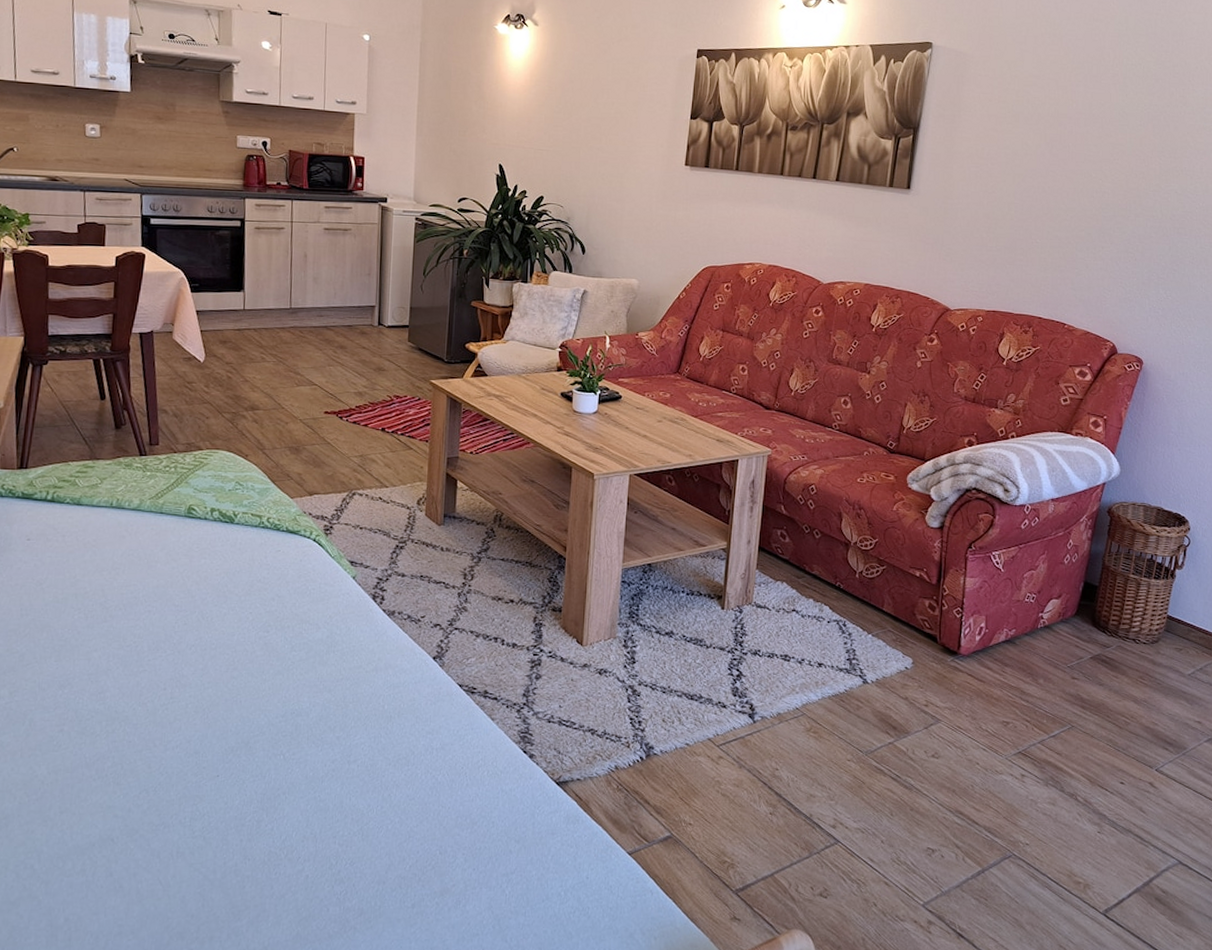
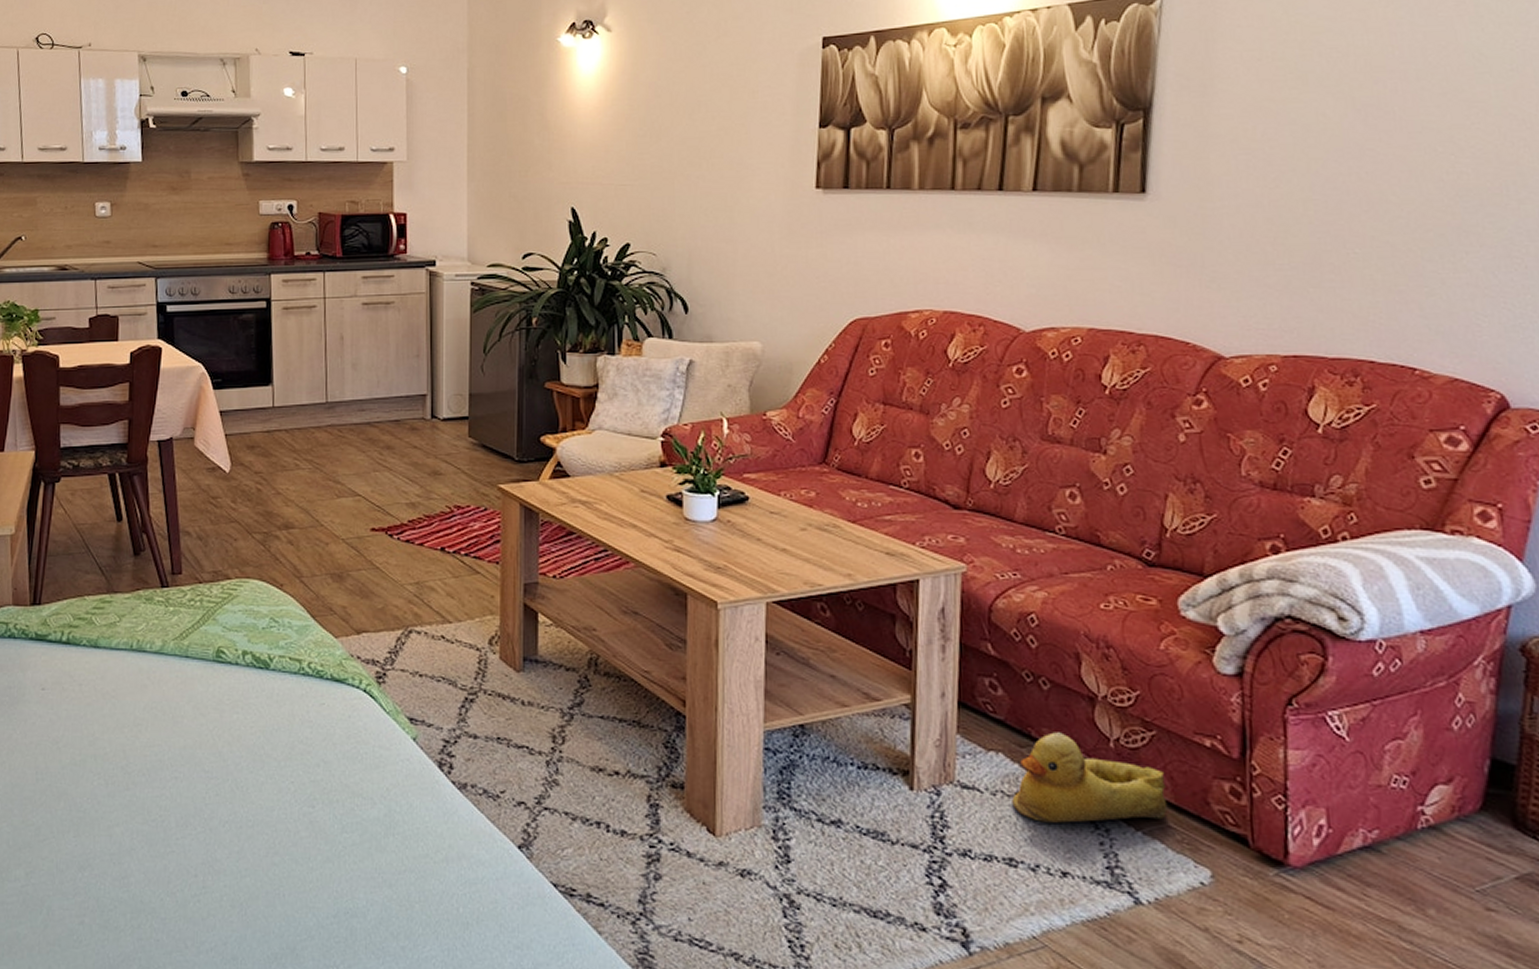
rubber duck: none [789,567,890,630] -> present [1012,732,1168,823]

